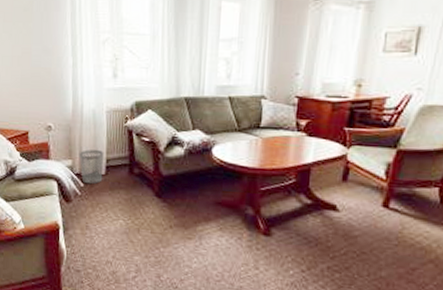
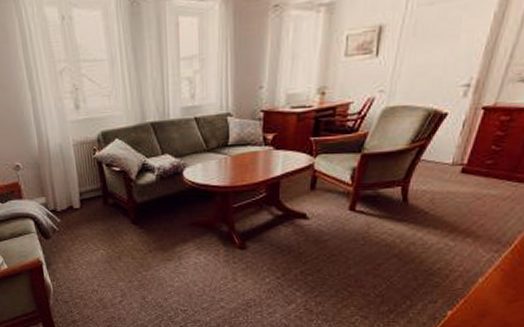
wastebasket: present [79,149,104,184] -> none [51,185,78,219]

